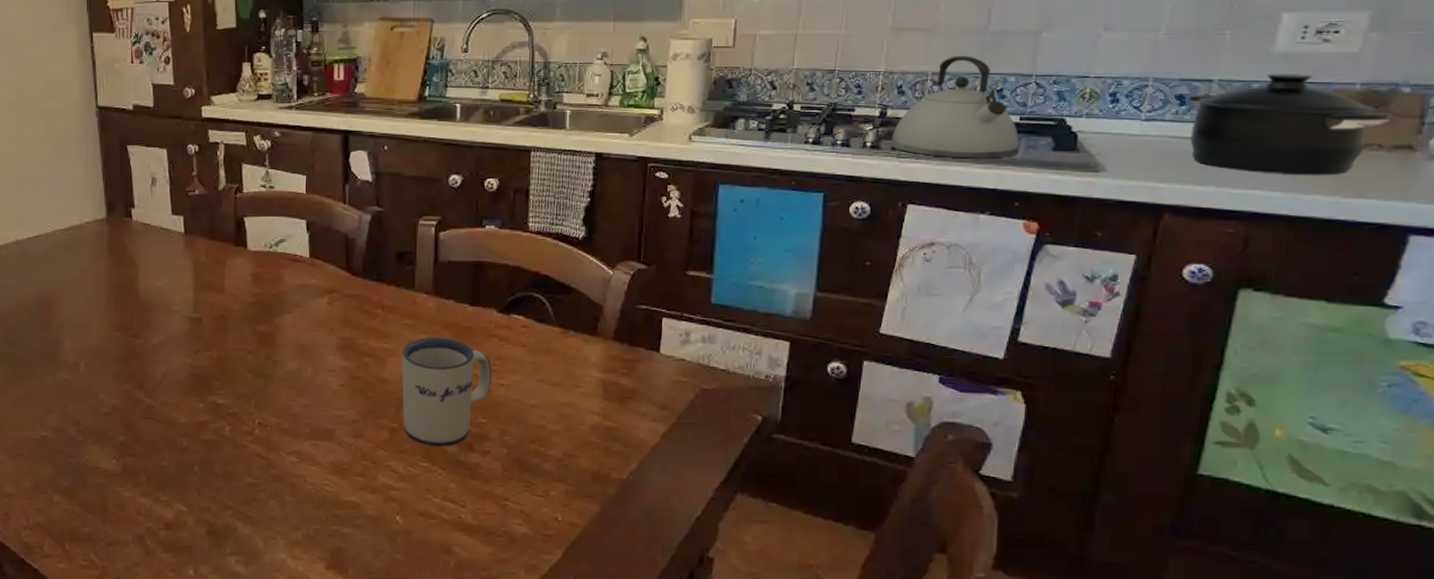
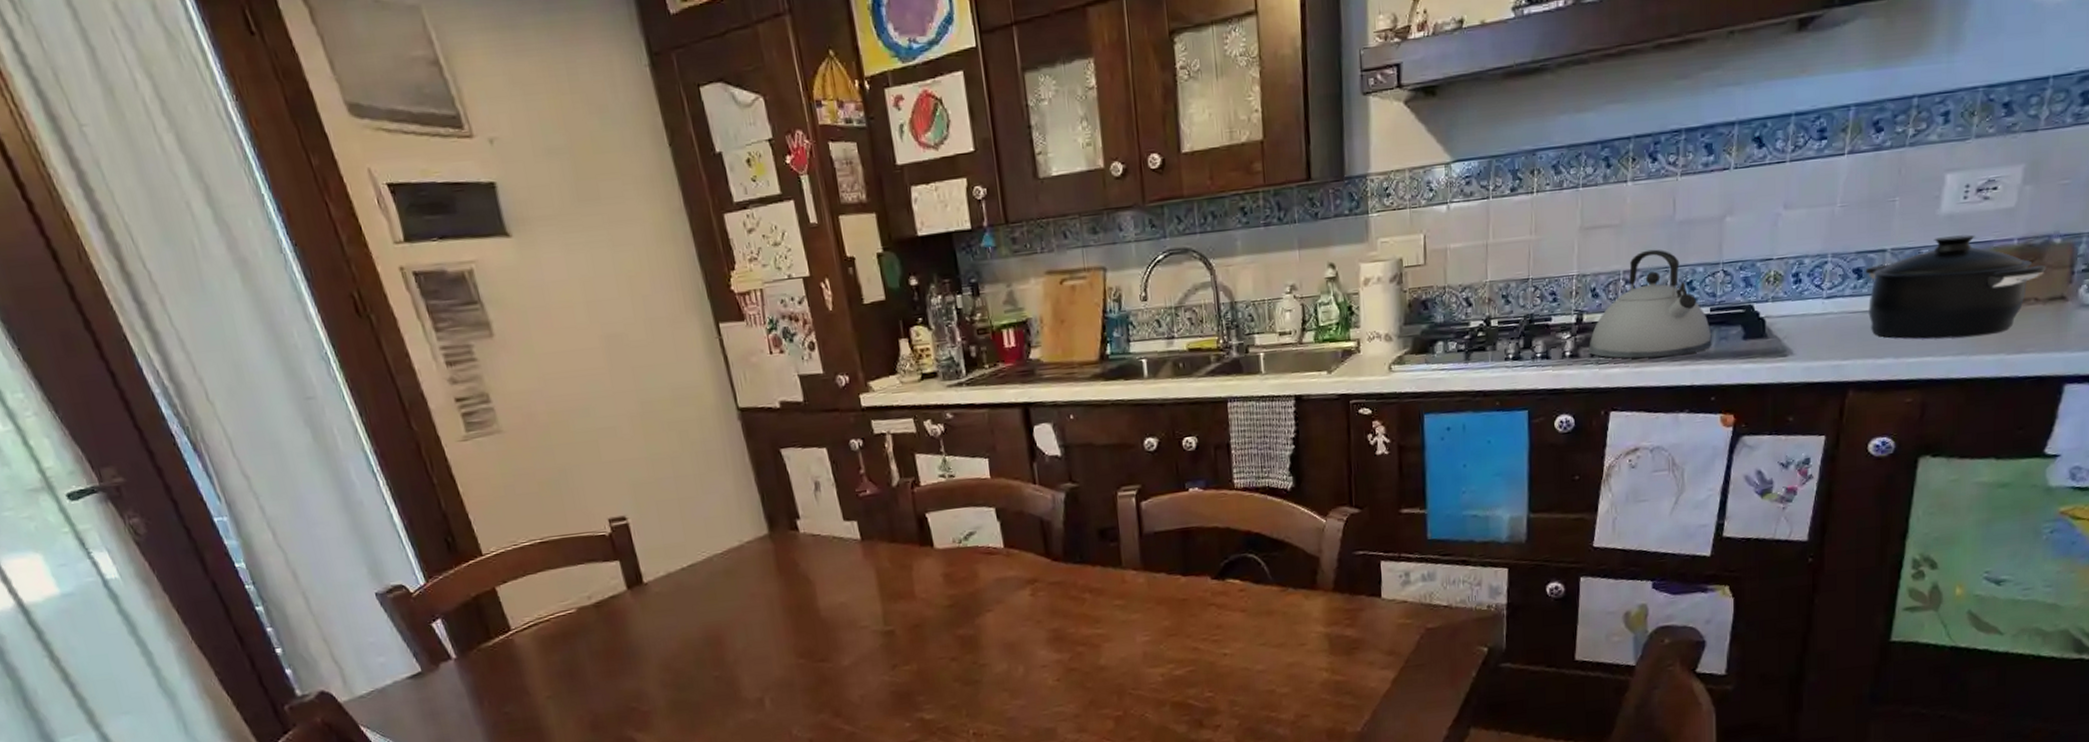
mug: present [401,337,492,447] -> none [1116,613,1215,729]

